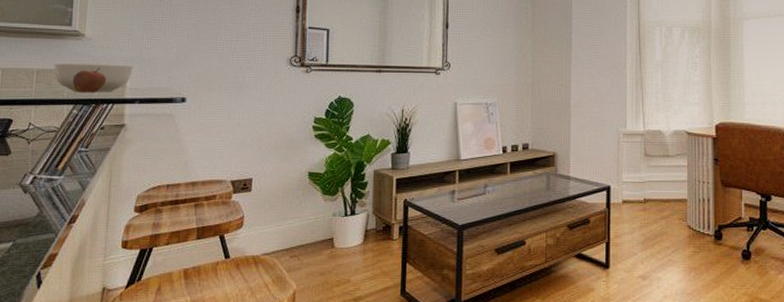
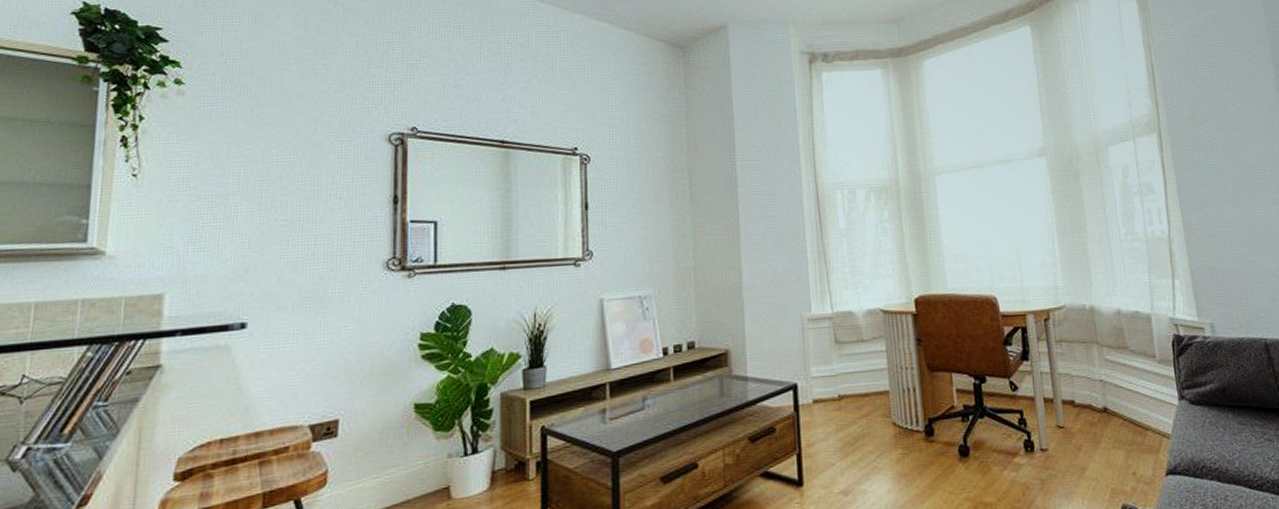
bowl: present [54,63,134,92] -> none [60,287,174,328]
fruit: present [72,68,107,93] -> none [86,293,136,329]

